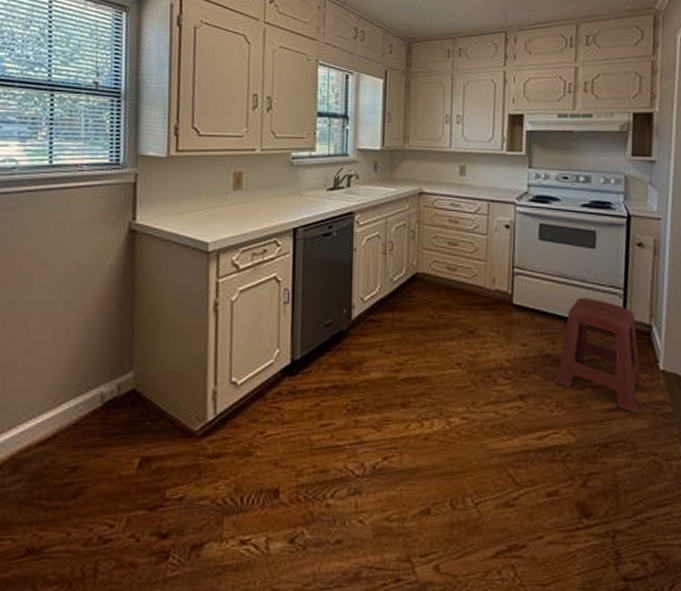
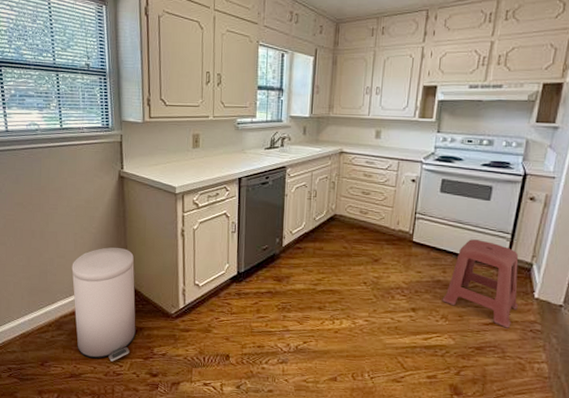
pedal bin: none [42,333,144,521] -> present [71,247,136,363]

